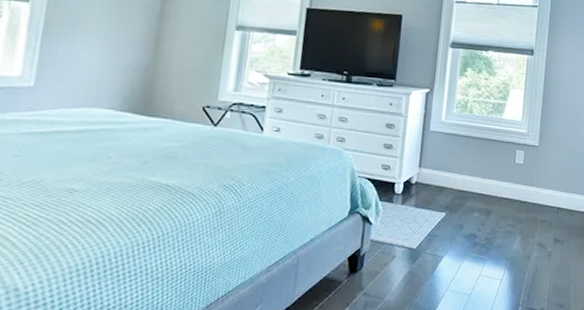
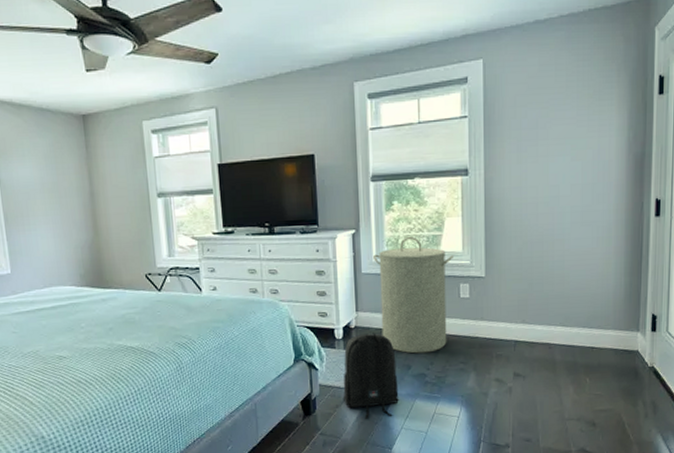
backpack: none [393,189,451,279] -> present [343,332,399,419]
laundry hamper: none [440,101,513,214] -> present [373,236,453,354]

